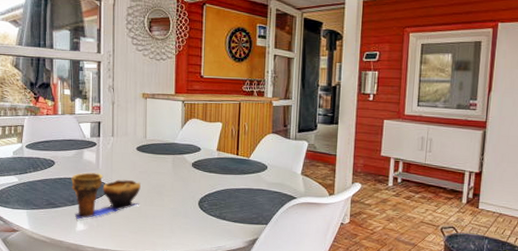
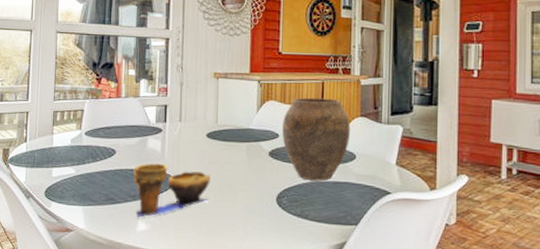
vase: none [204,116,263,188] -> present [282,97,350,182]

